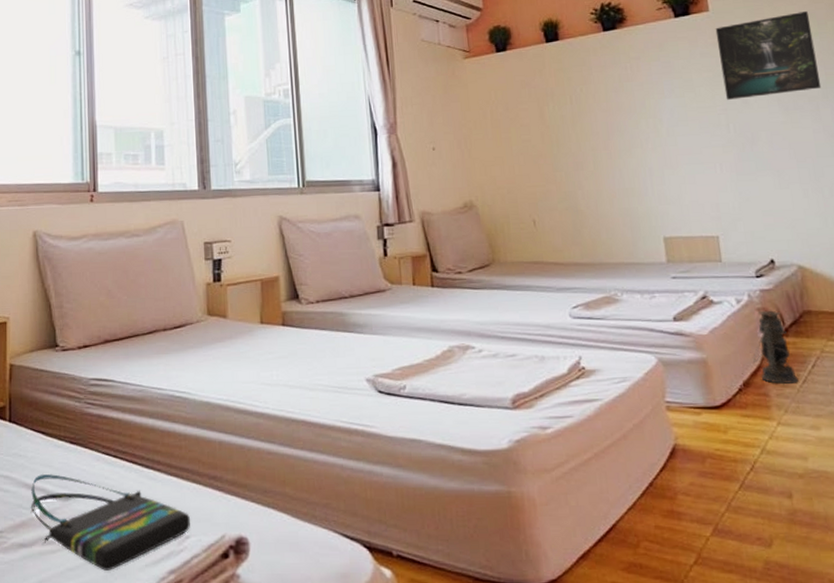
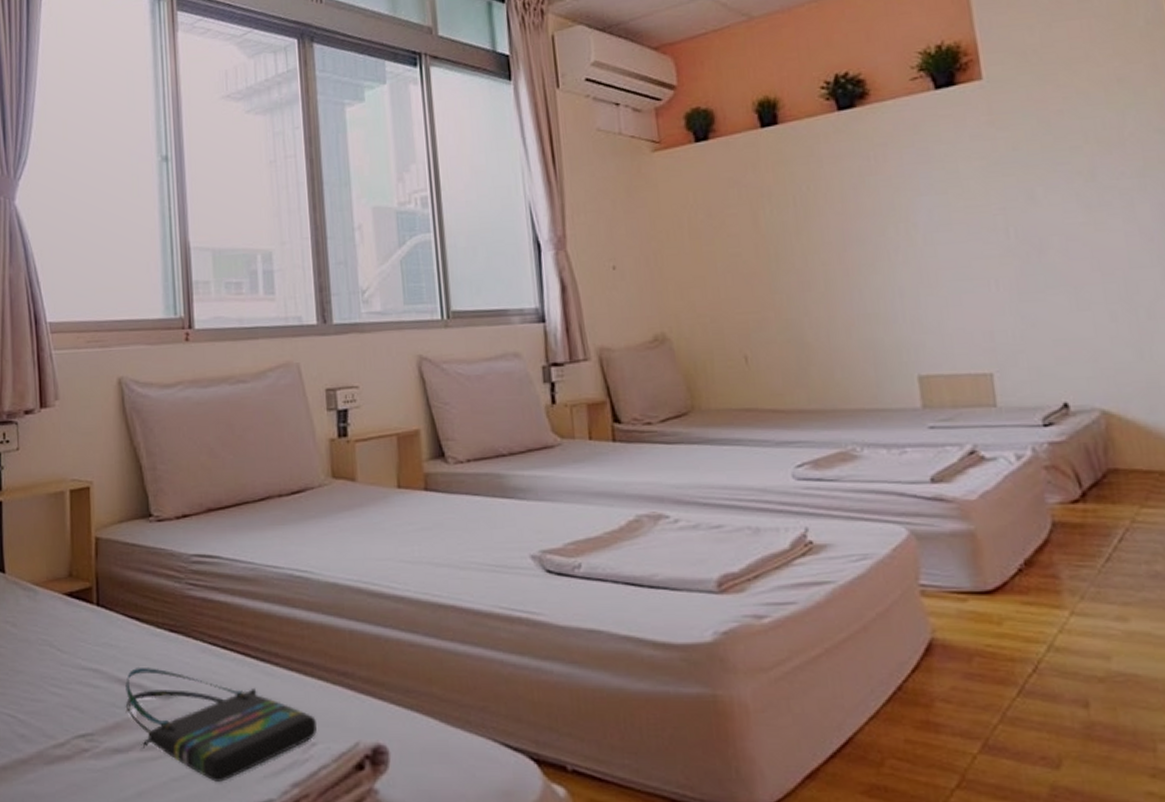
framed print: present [715,11,822,100] -> none [990,75,1138,196]
lantern: present [753,310,799,384] -> none [1038,468,1100,563]

